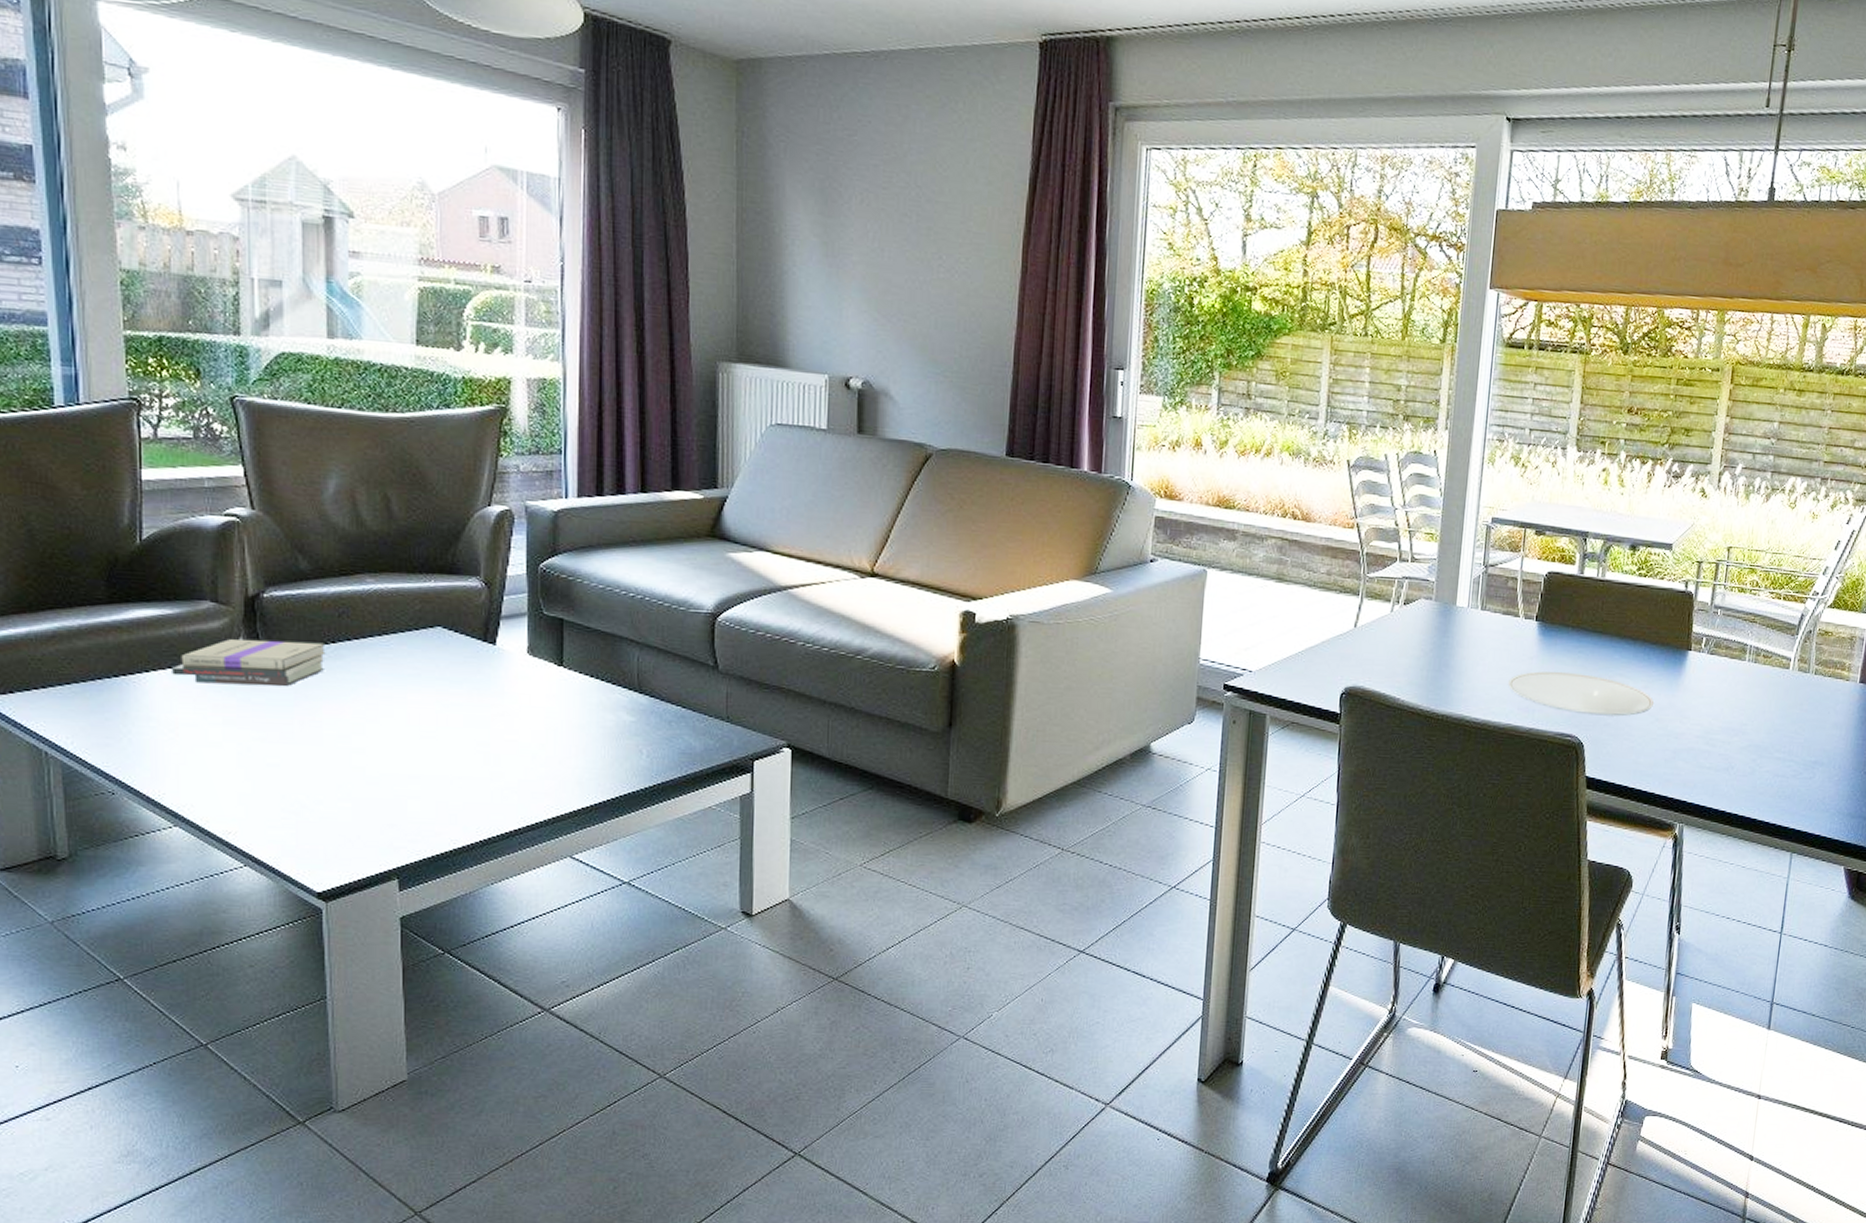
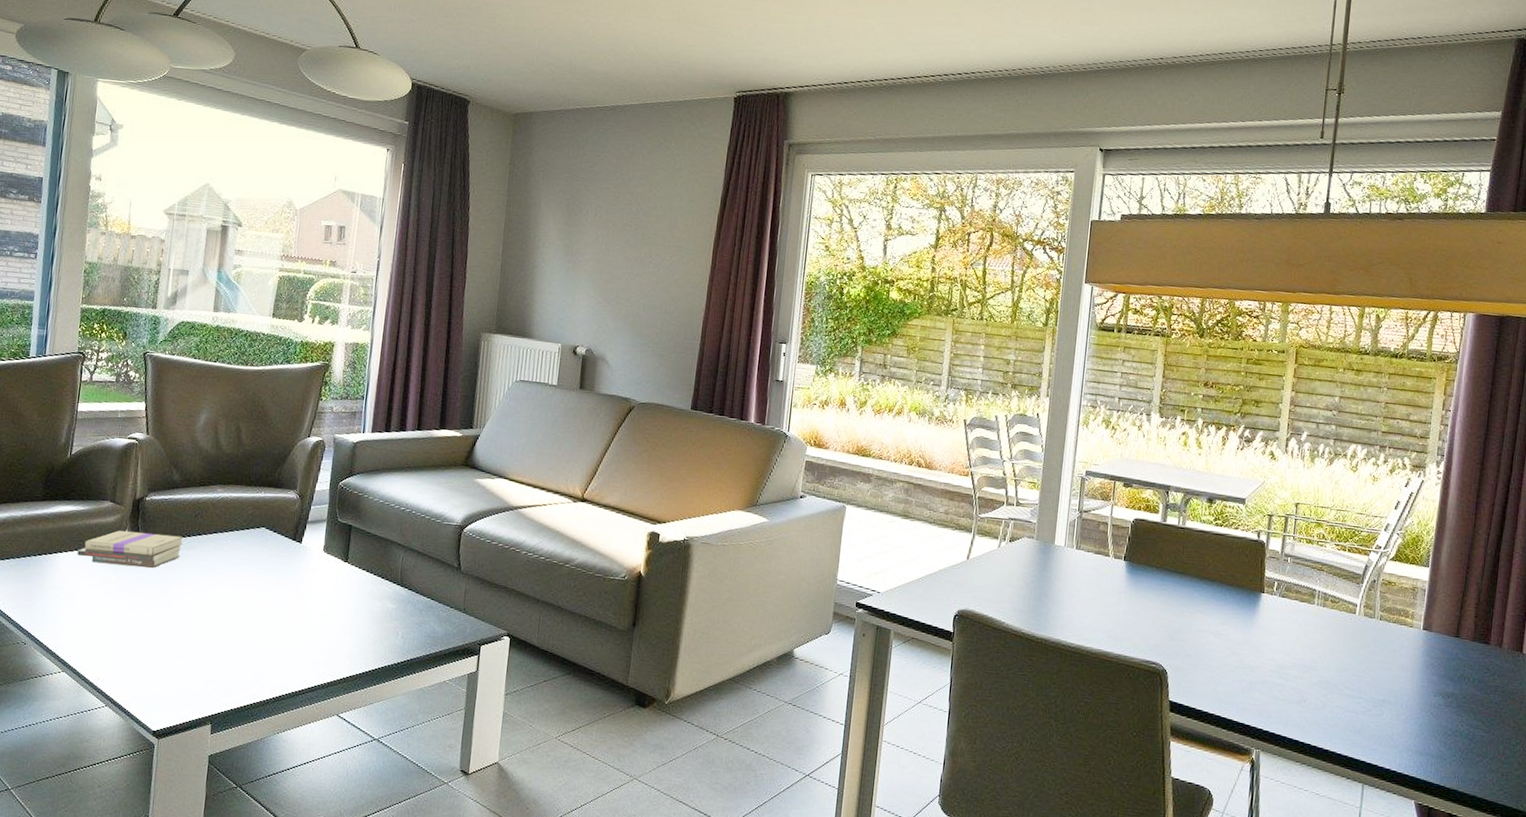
plate: present [1507,671,1654,717] -> none [1099,604,1230,649]

